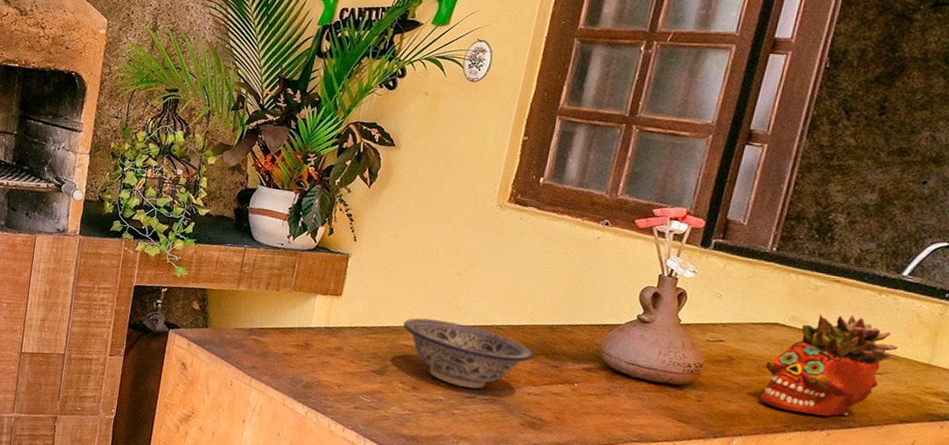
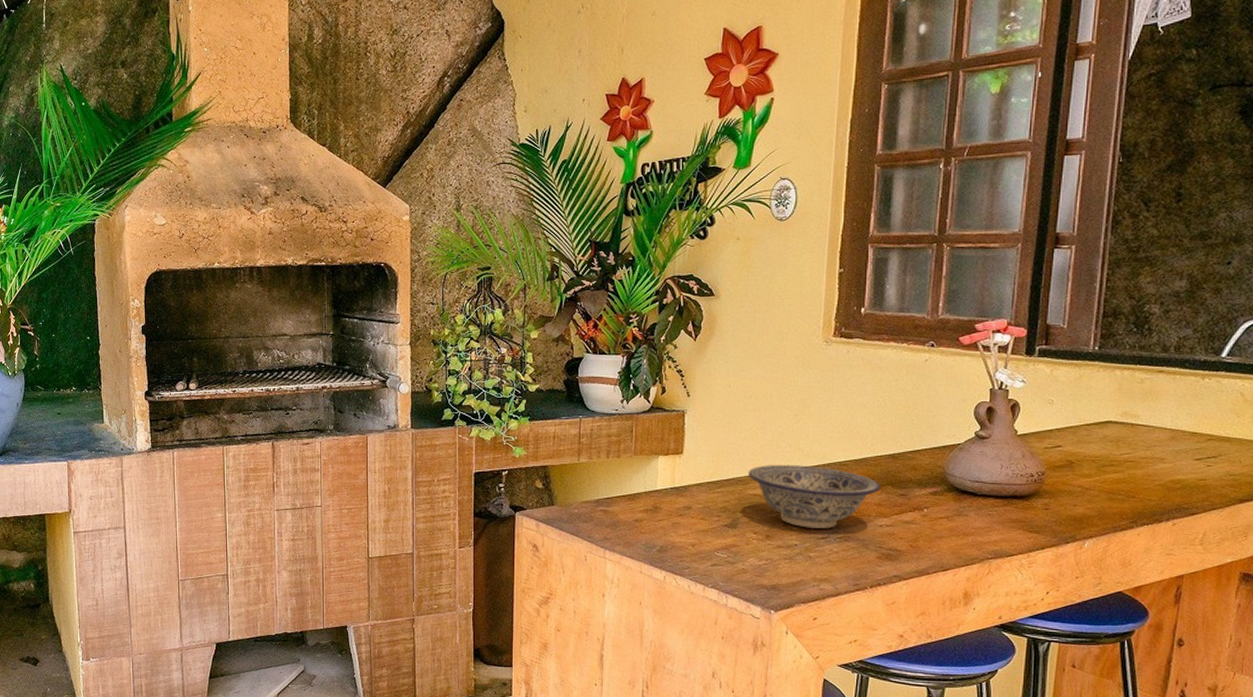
succulent planter: present [760,314,899,417] -> none [1105,403,1228,507]

